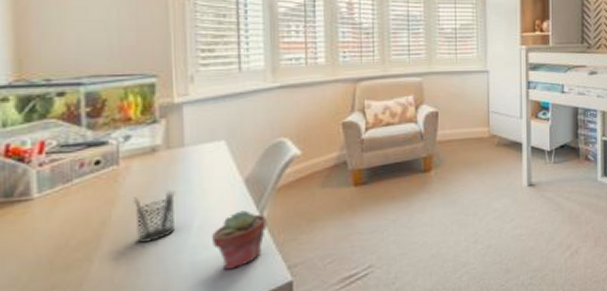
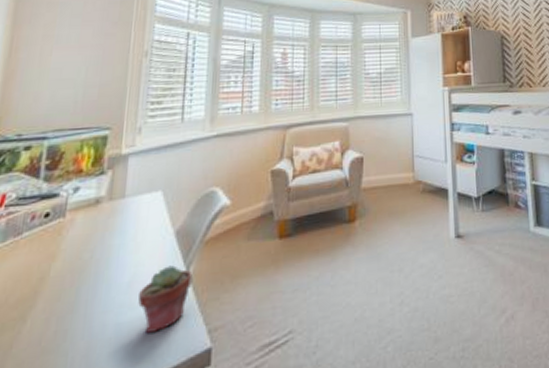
pencil holder: present [134,190,176,243] -> none [69,243,111,301]

